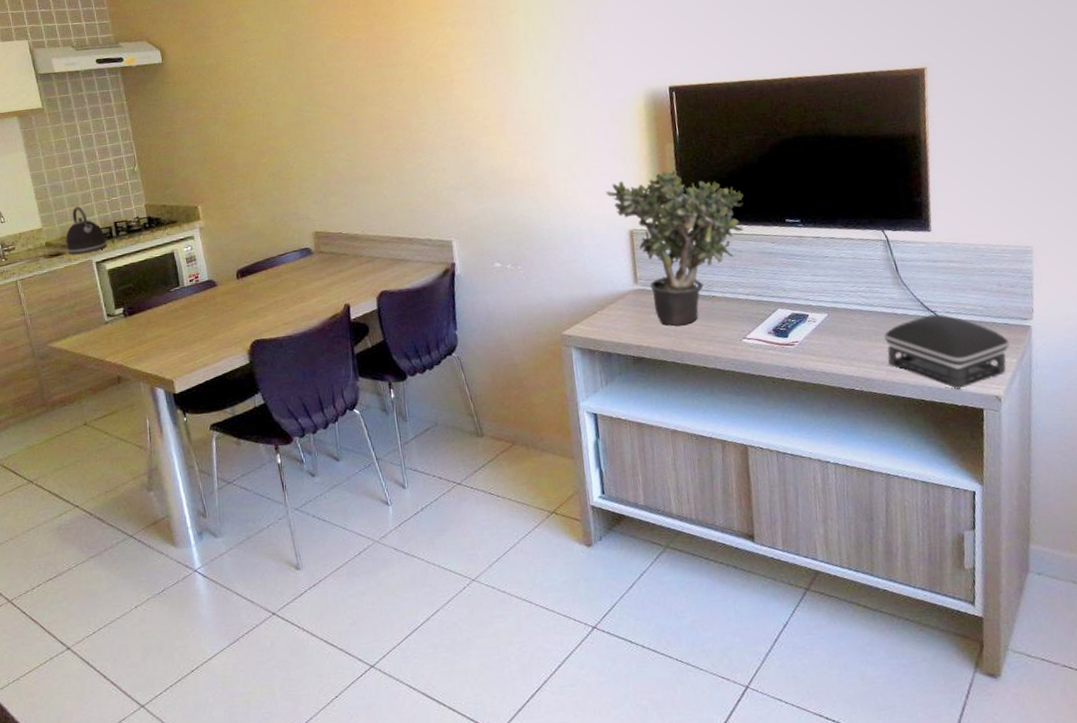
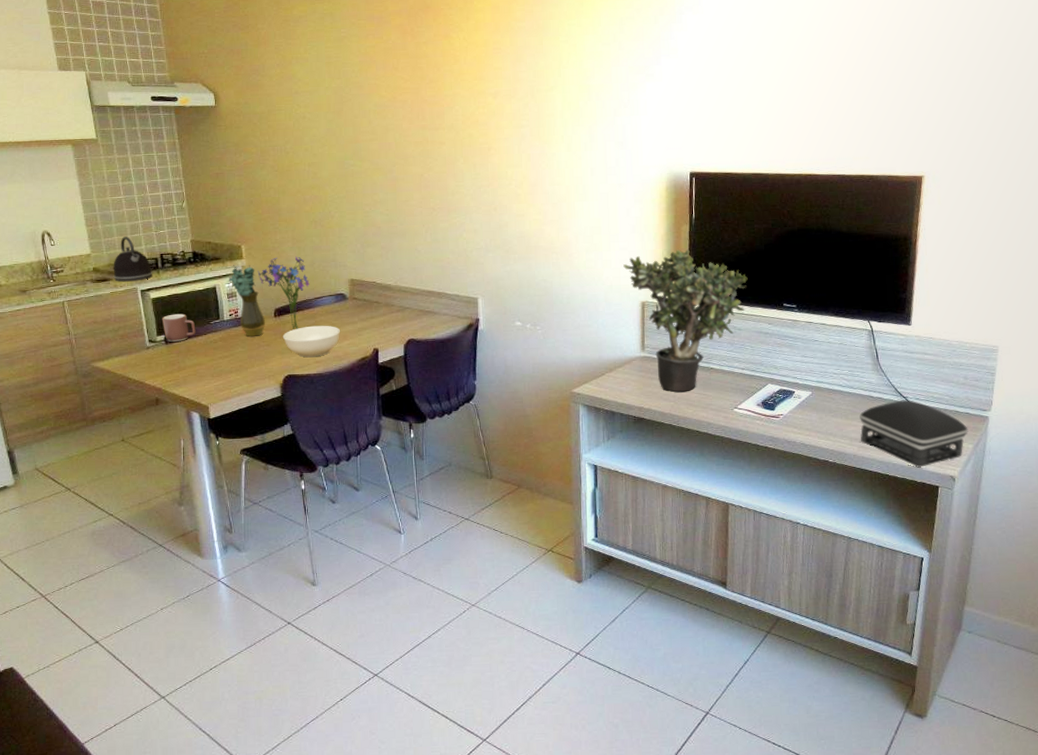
mug: none [119,283,156,315] -> present [161,313,196,342]
vase: none [187,226,228,302] -> present [229,265,265,337]
flowers: none [216,212,272,292] -> present [257,256,310,330]
bowl: none [247,283,308,320] -> present [282,325,341,358]

